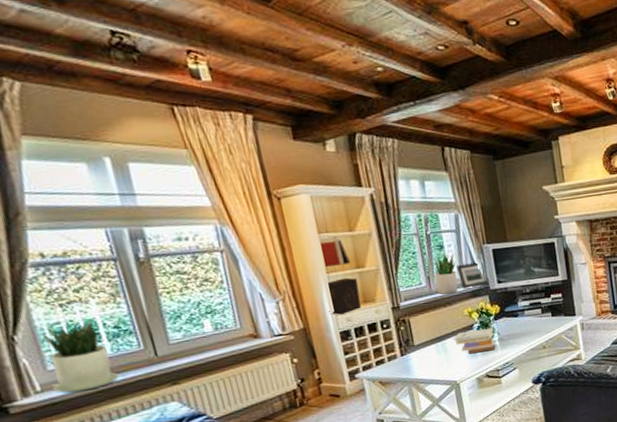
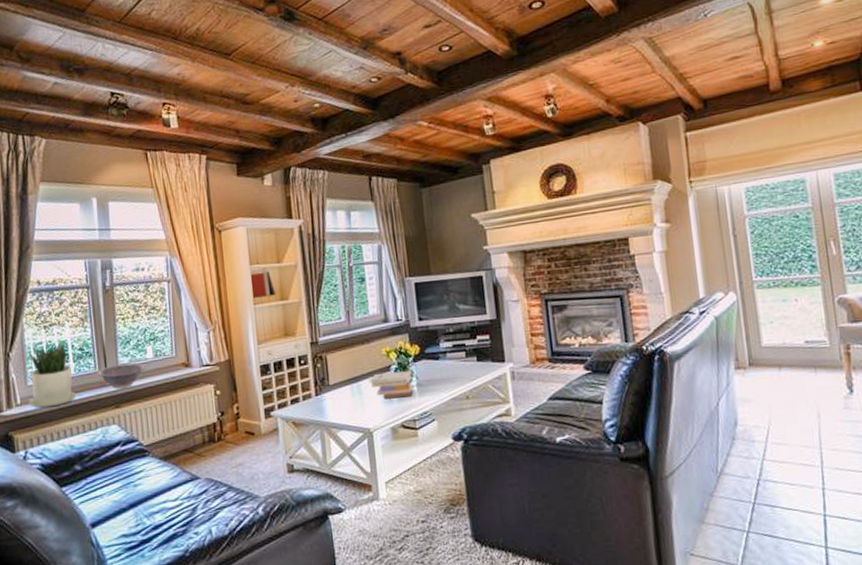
decorative bowl: none [142,337,206,366] -> present [97,363,146,389]
decorative box: present [328,277,361,315] -> none [252,309,282,348]
planter: present [434,253,458,295] -> none [354,286,377,331]
picture frame: present [455,262,490,289] -> none [376,297,410,325]

